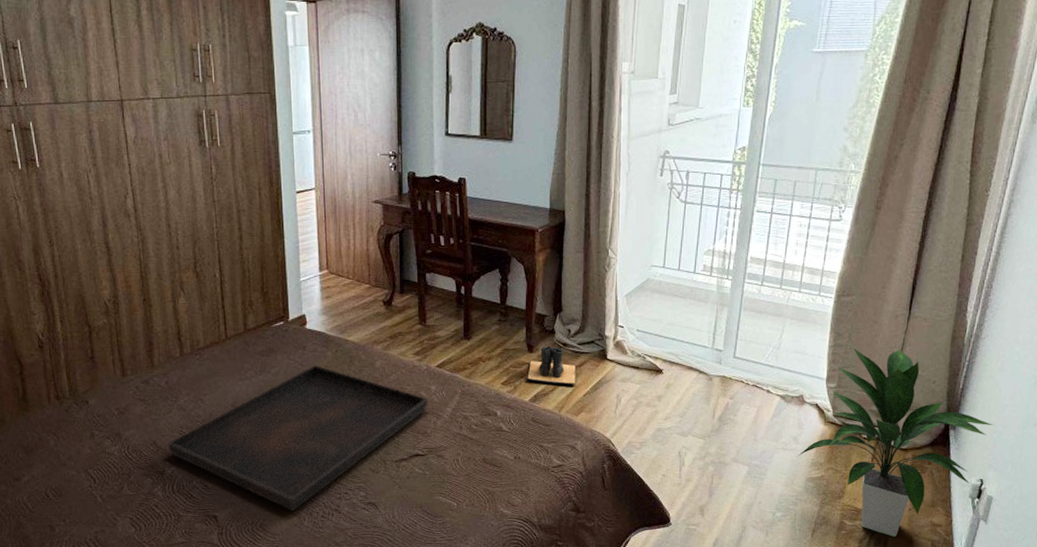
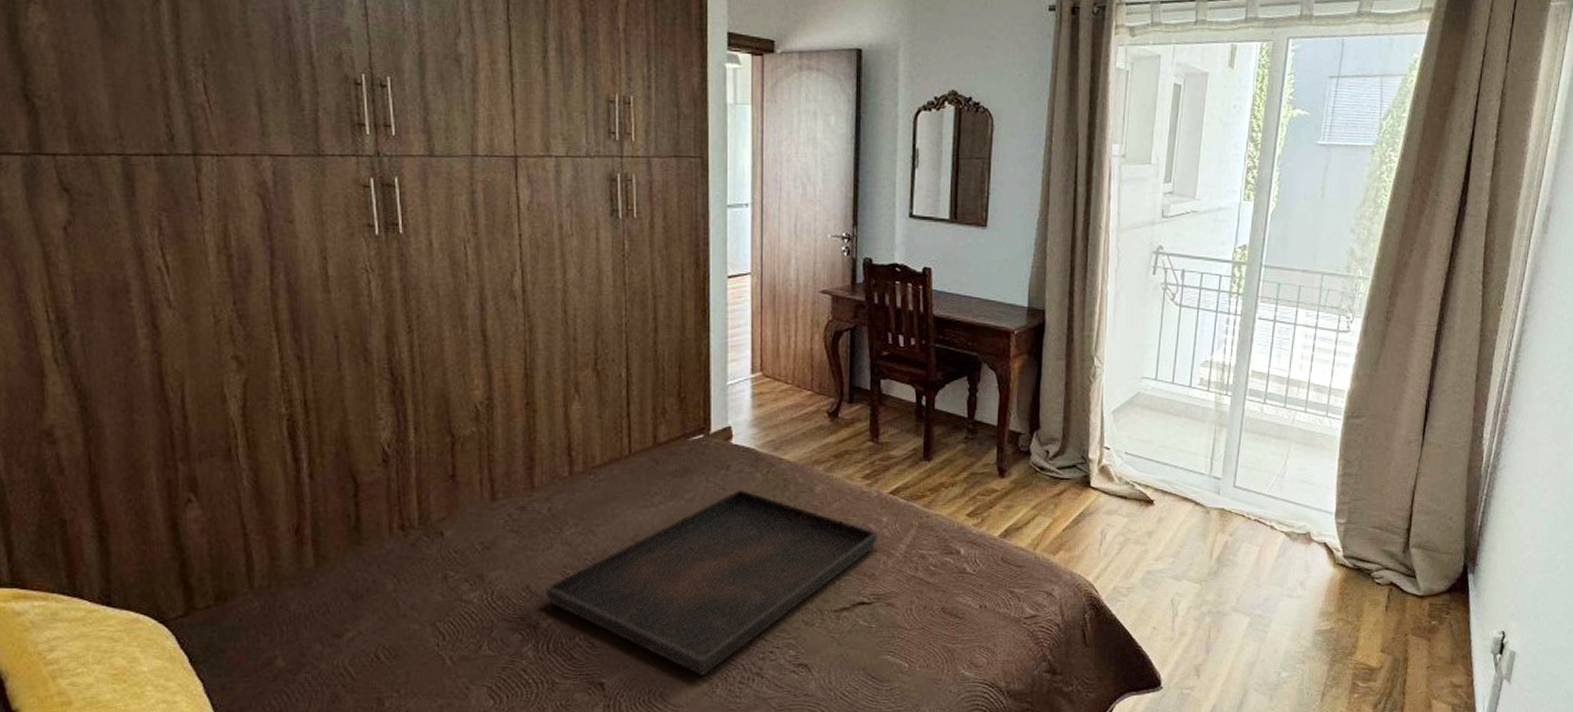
boots: present [527,346,576,385] -> none [997,470,1054,518]
indoor plant: present [796,347,993,537] -> none [1303,477,1514,701]

